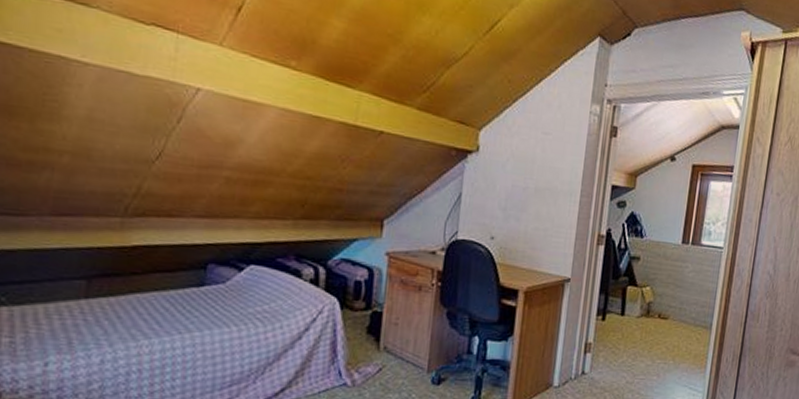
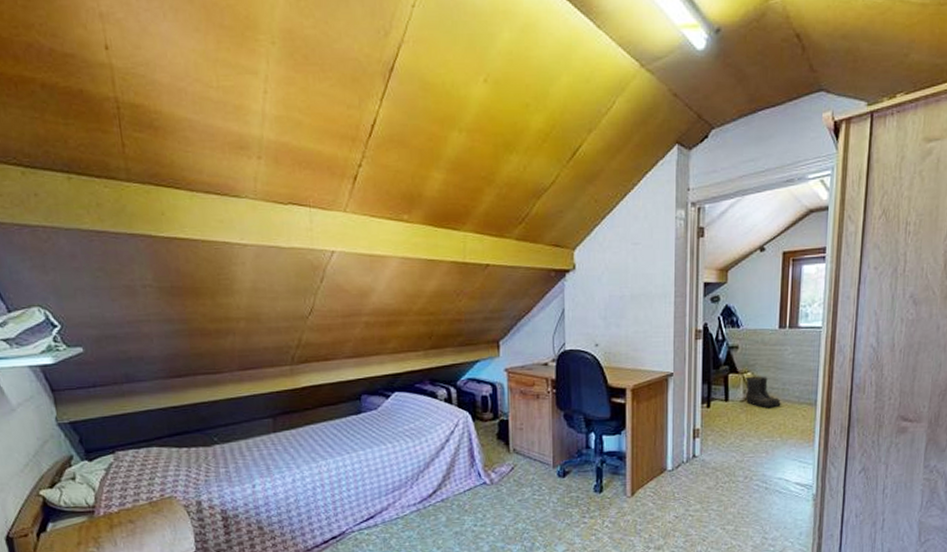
boots: none [641,291,677,328] -> present [745,376,781,408]

